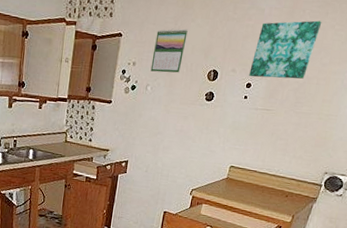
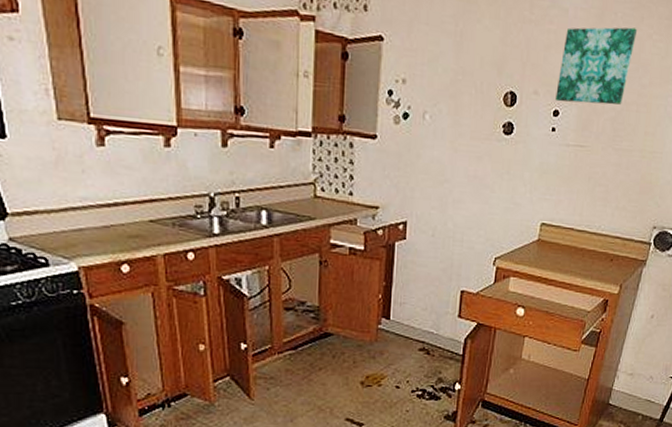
calendar: present [150,28,188,73] -> none [427,31,473,95]

